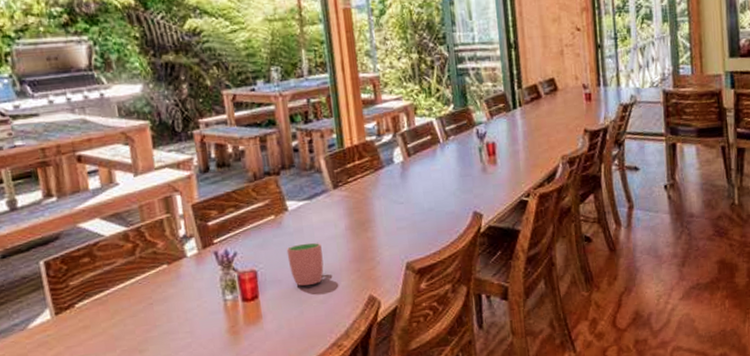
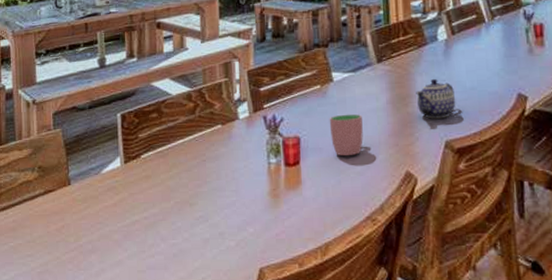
teapot: none [374,201,415,242] -> present [416,78,456,119]

